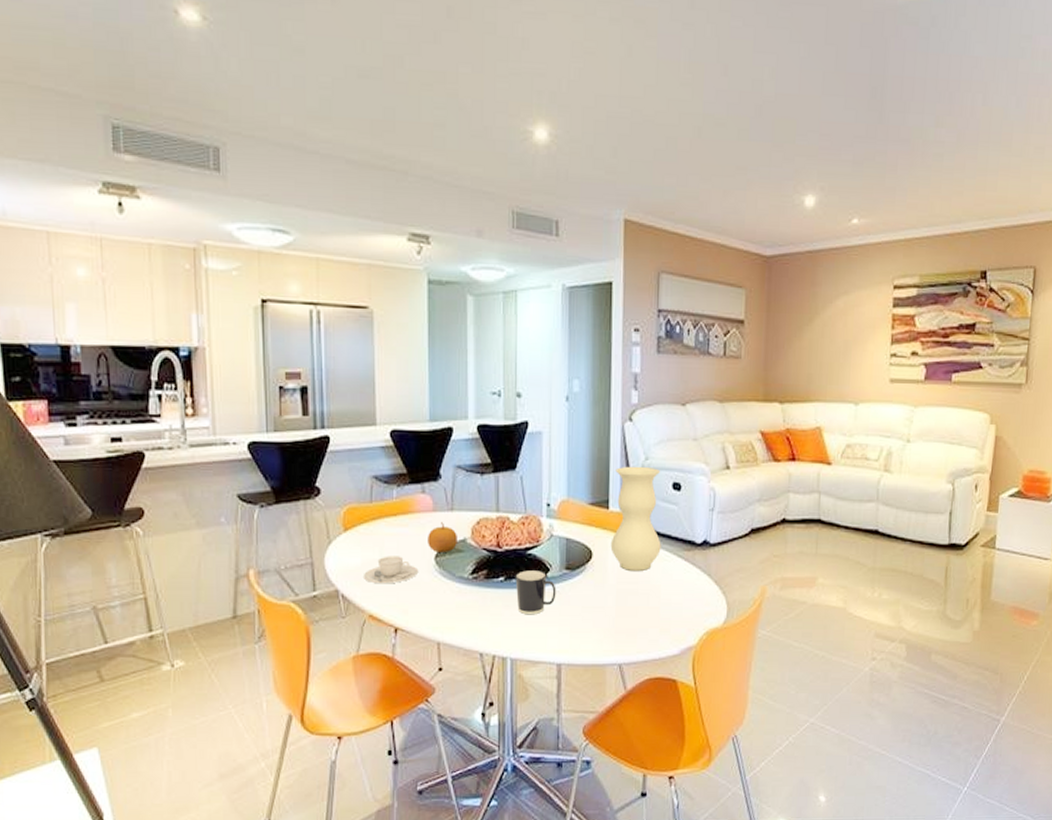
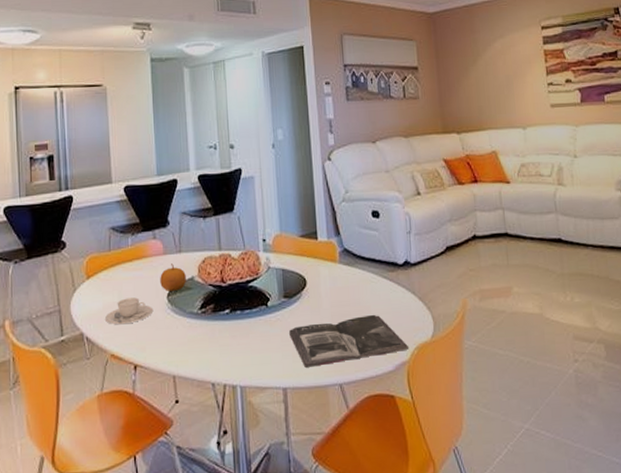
mug: present [515,570,556,615] -> none [239,301,277,344]
magazine: none [569,594,698,644] -> present [289,314,409,368]
vase: present [610,466,661,572] -> none [320,199,368,295]

